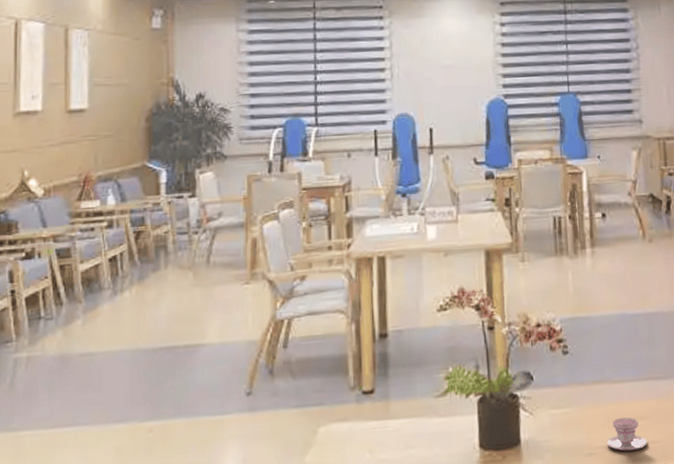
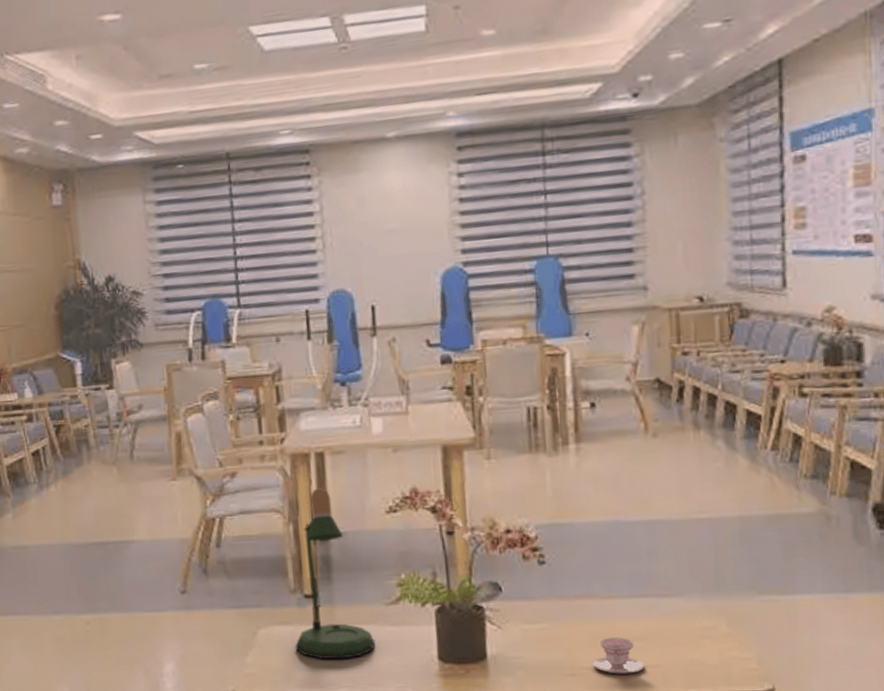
desk lamp: none [352,289,425,454] -> present [295,488,376,660]

